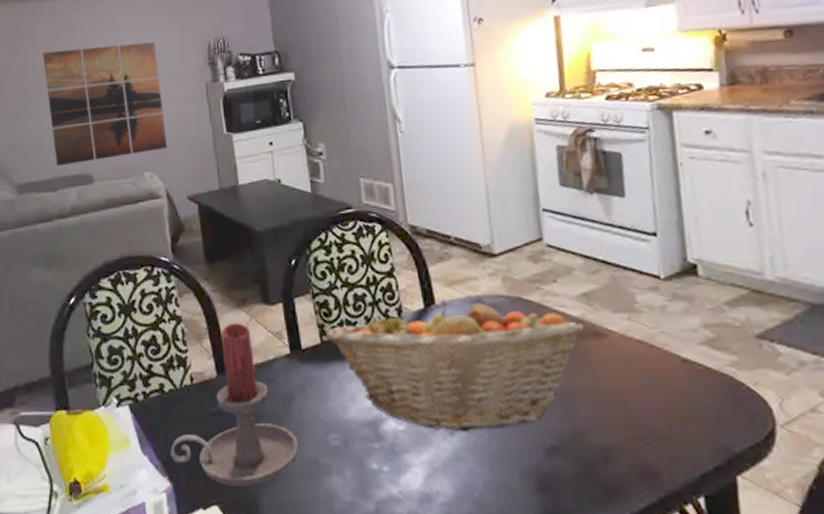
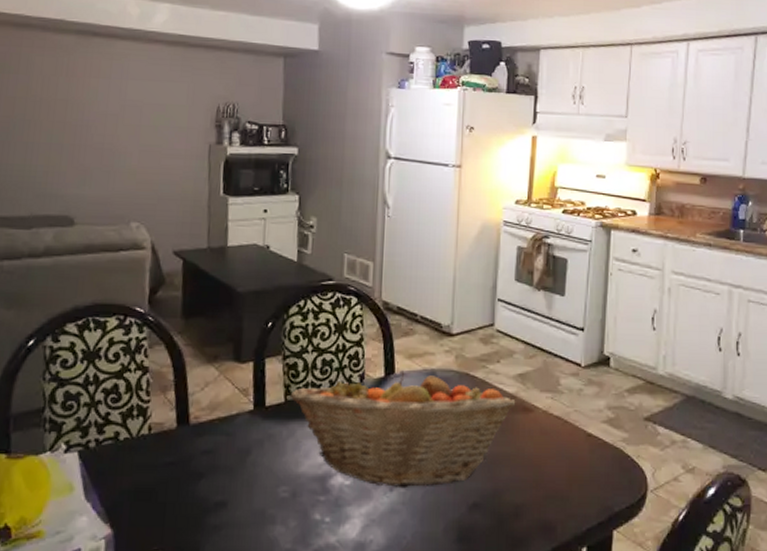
wall art: present [42,42,168,167] -> none [34,85,163,205]
candle holder: present [170,322,299,486] -> none [116,377,249,534]

